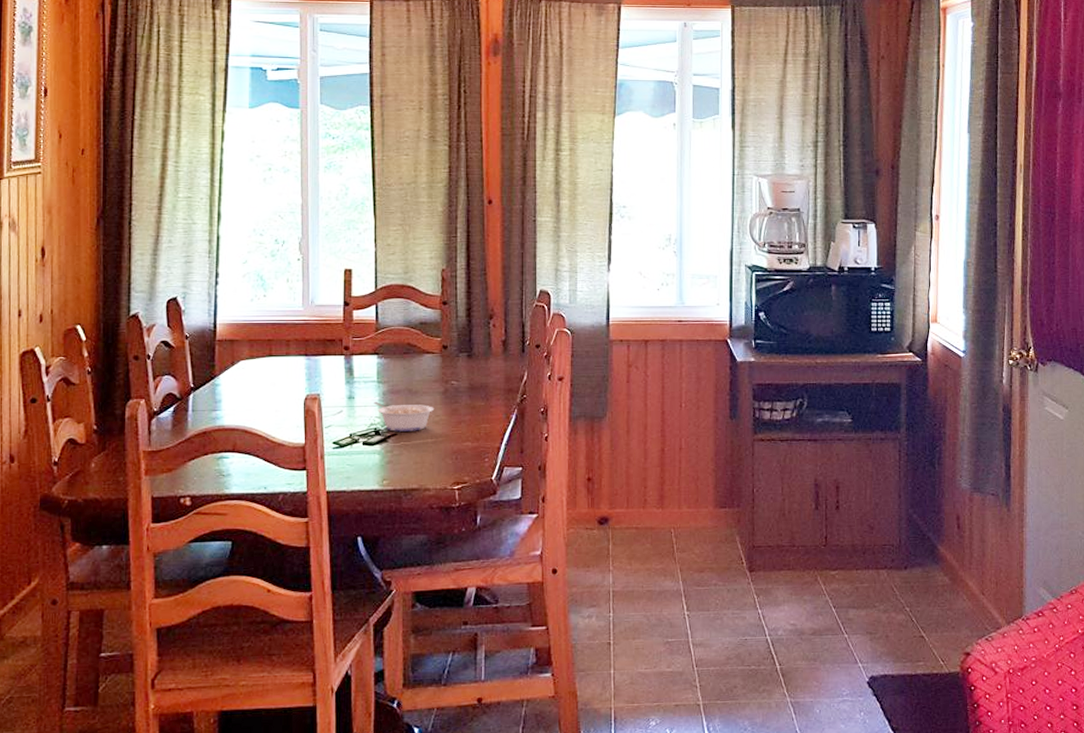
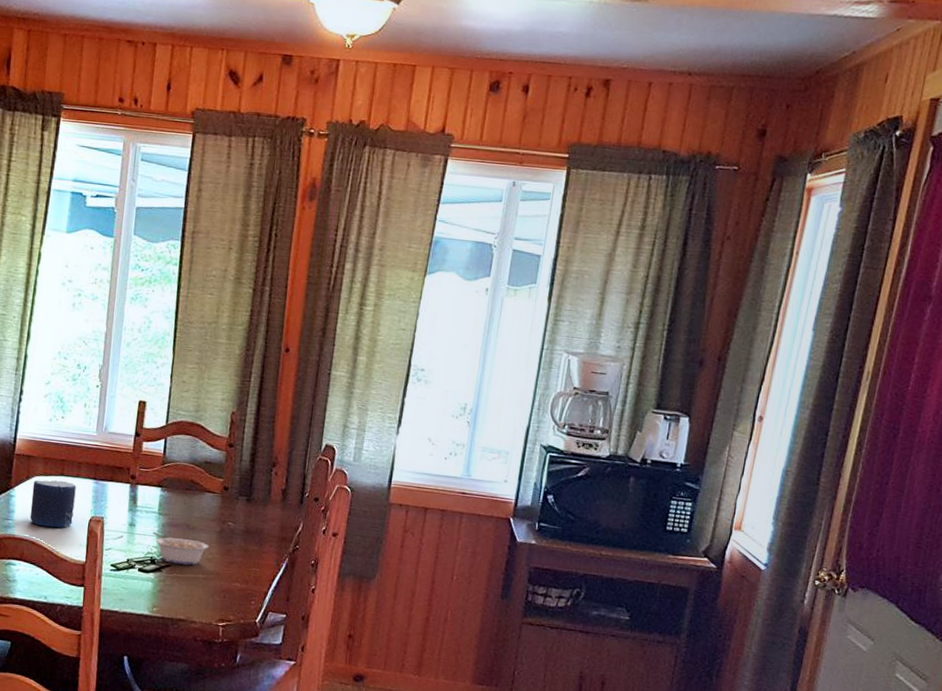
candle: none [239,361,287,413] -> present [30,480,76,528]

